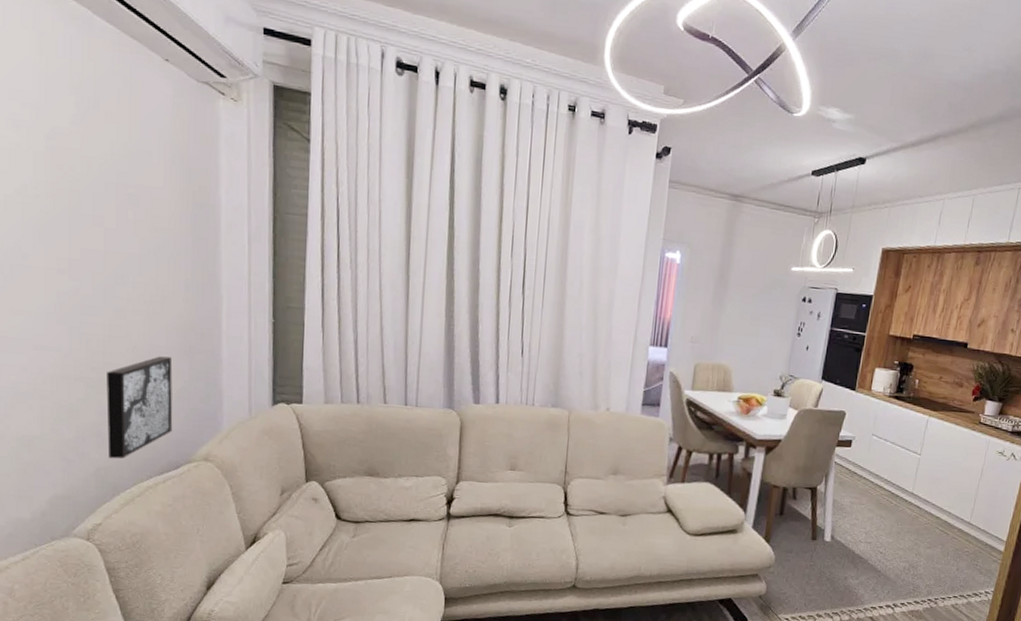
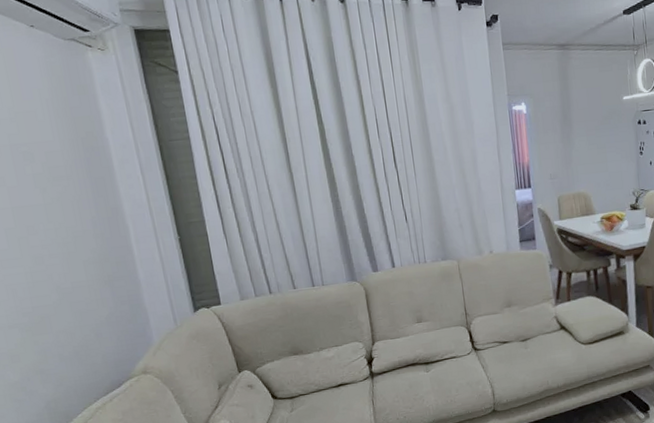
wall art: present [106,356,173,459] -> none [37,289,109,391]

